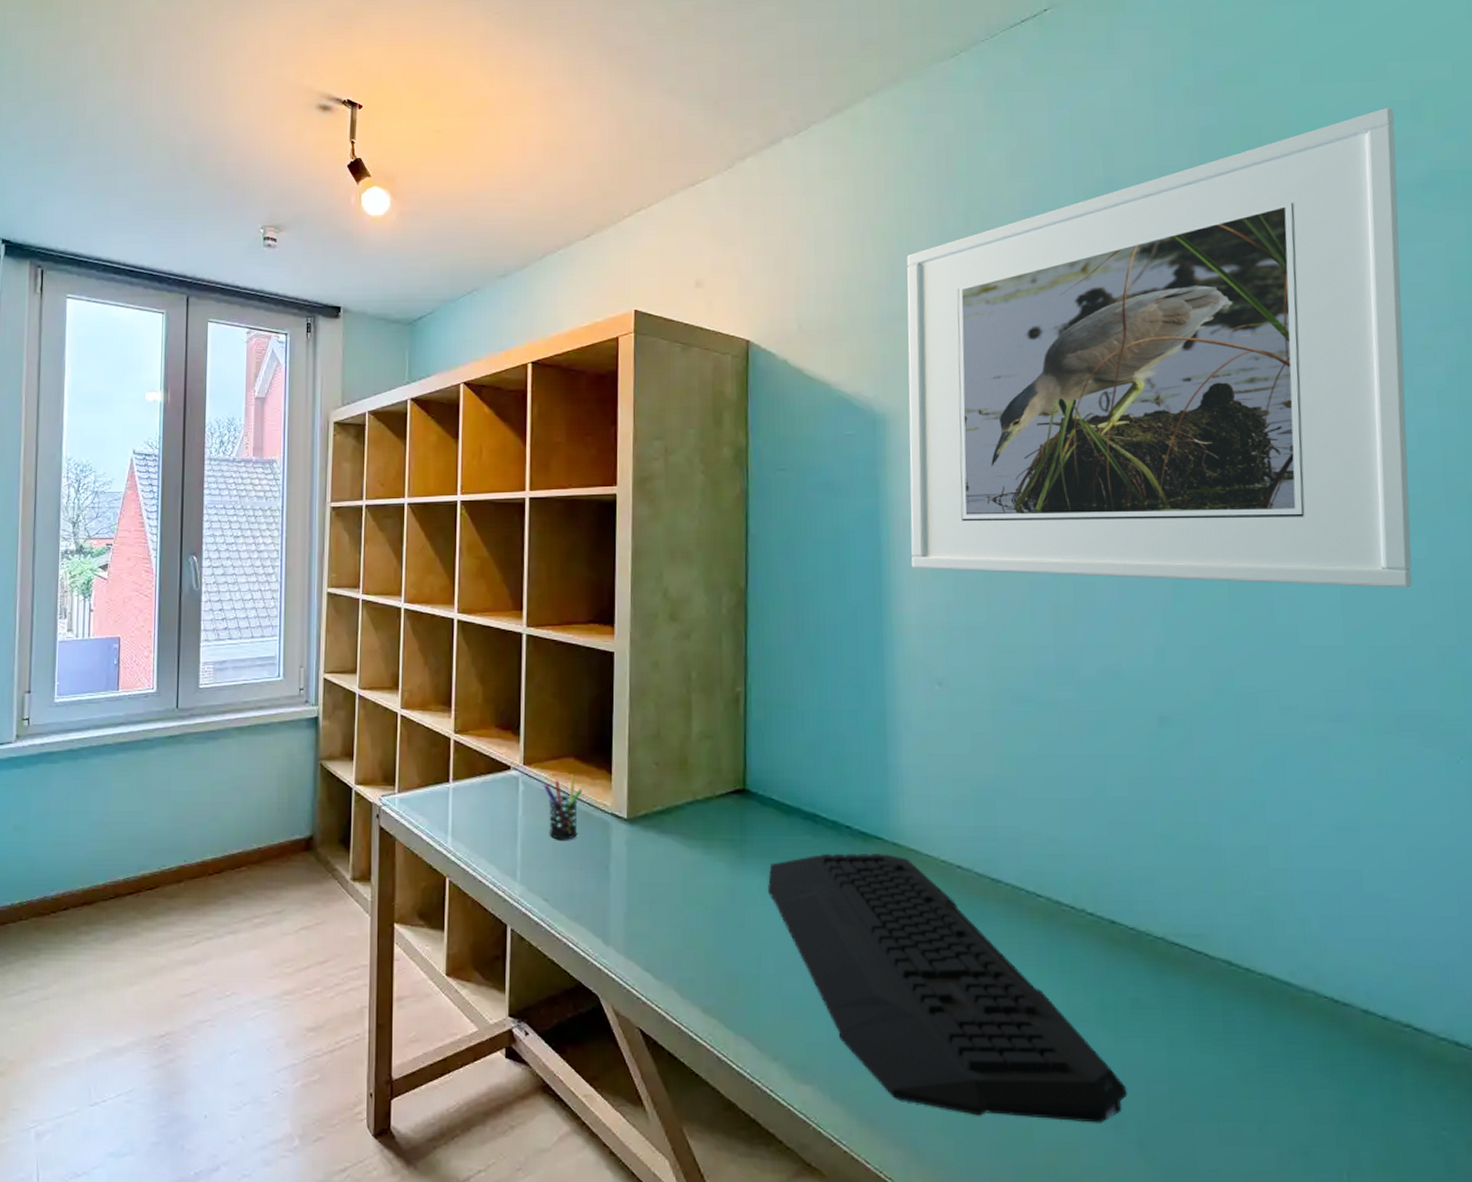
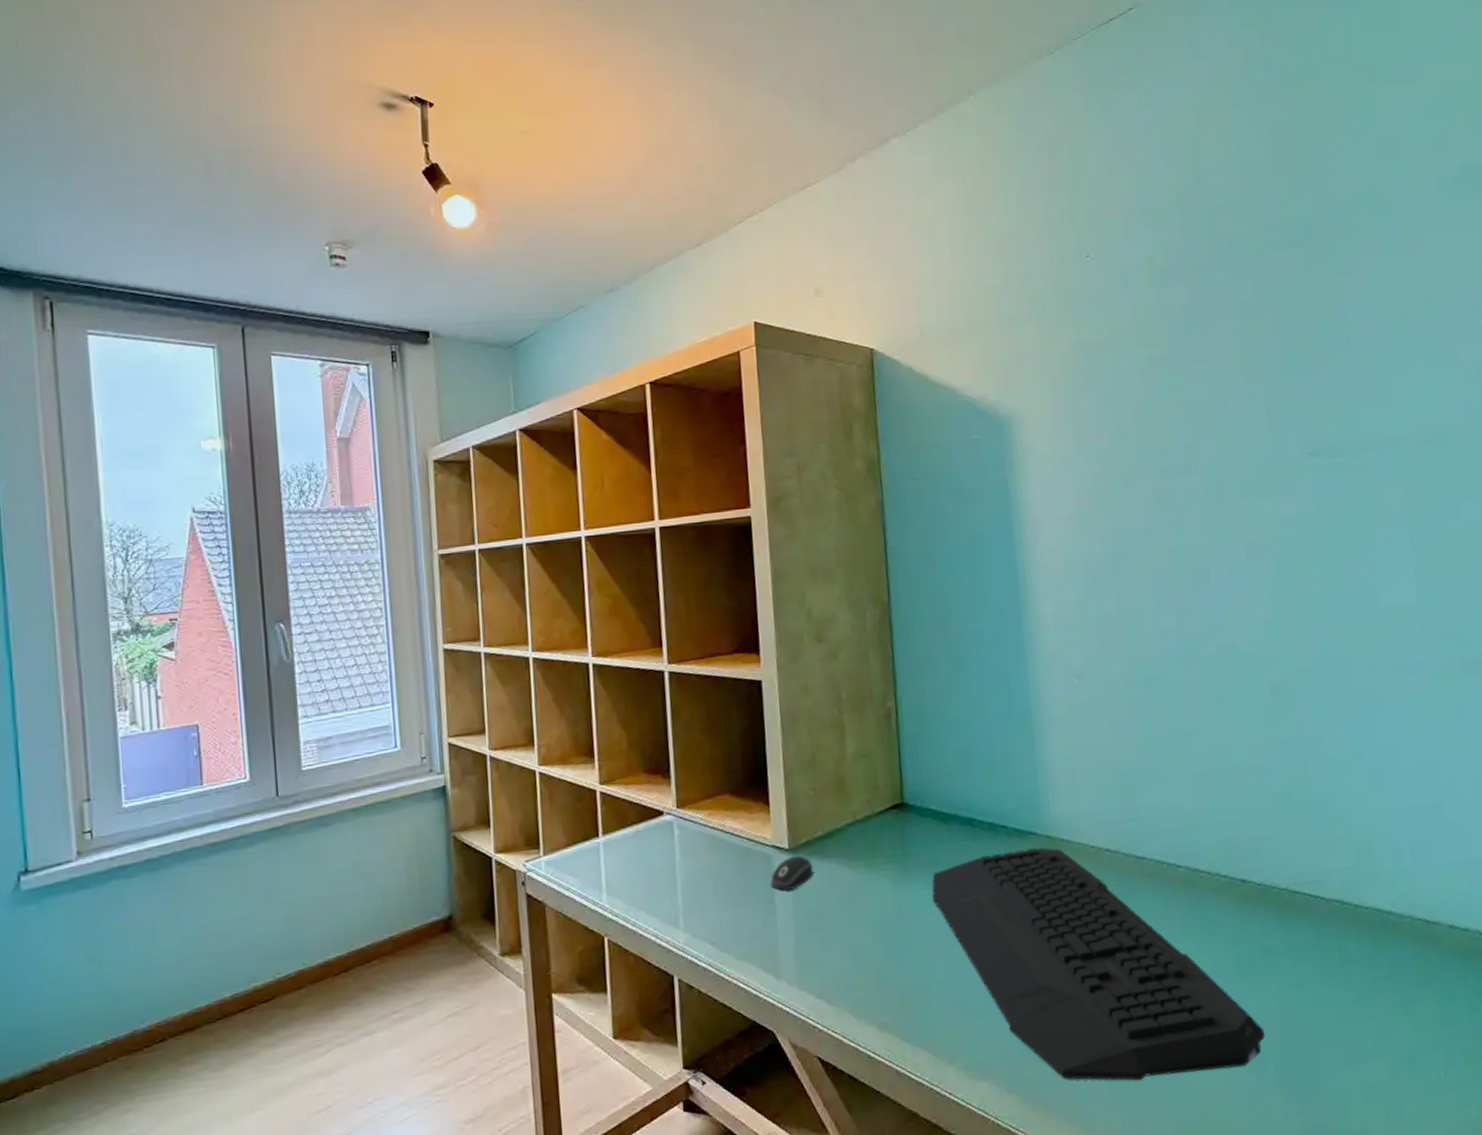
pen holder: present [543,777,583,840] -> none [699,814,741,881]
computer mouse: none [607,826,650,859] -> present [770,855,814,890]
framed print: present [907,107,1413,588] -> none [1019,106,1467,568]

